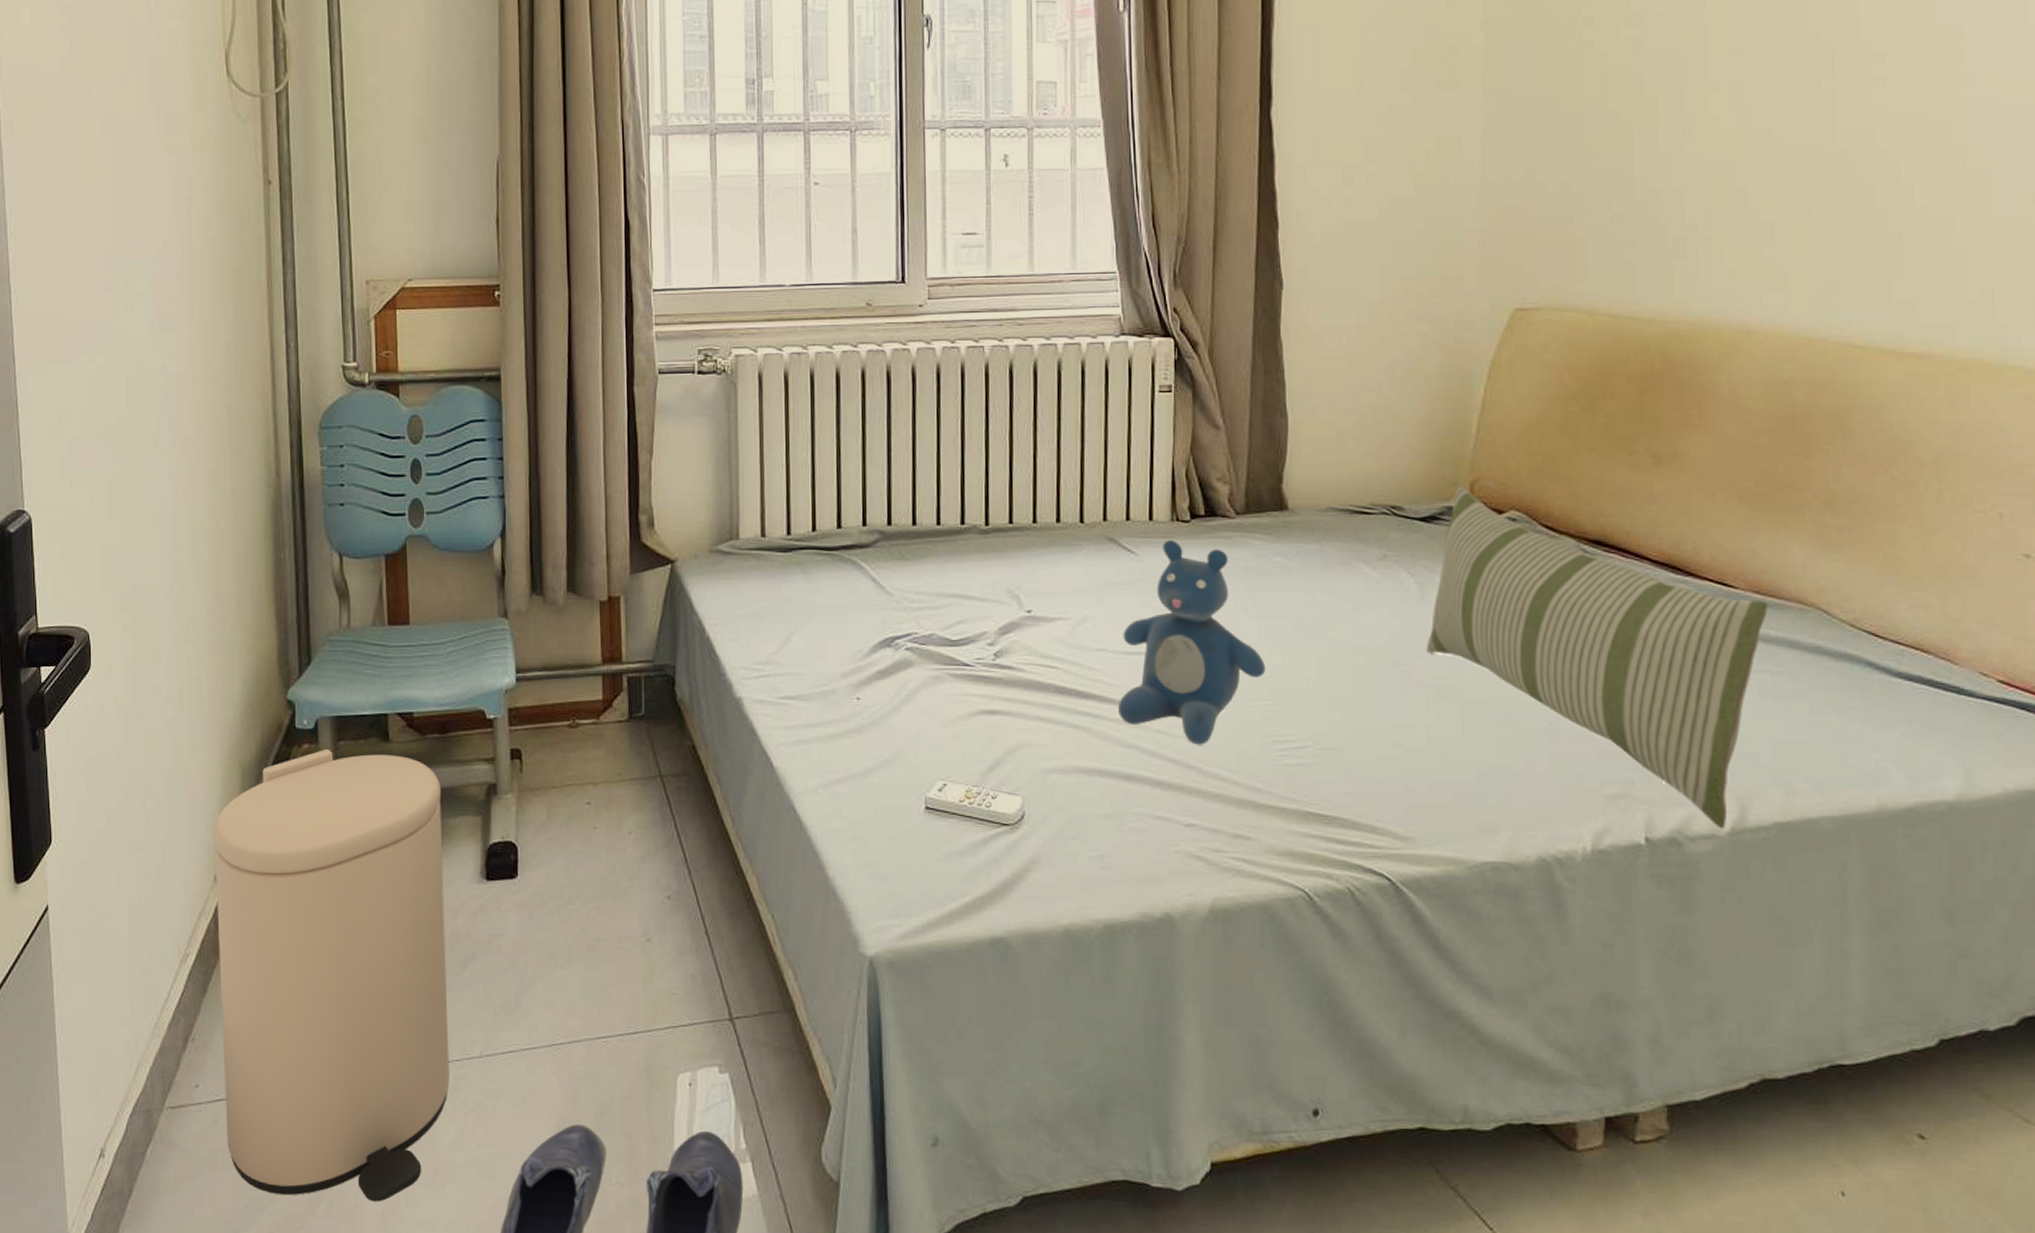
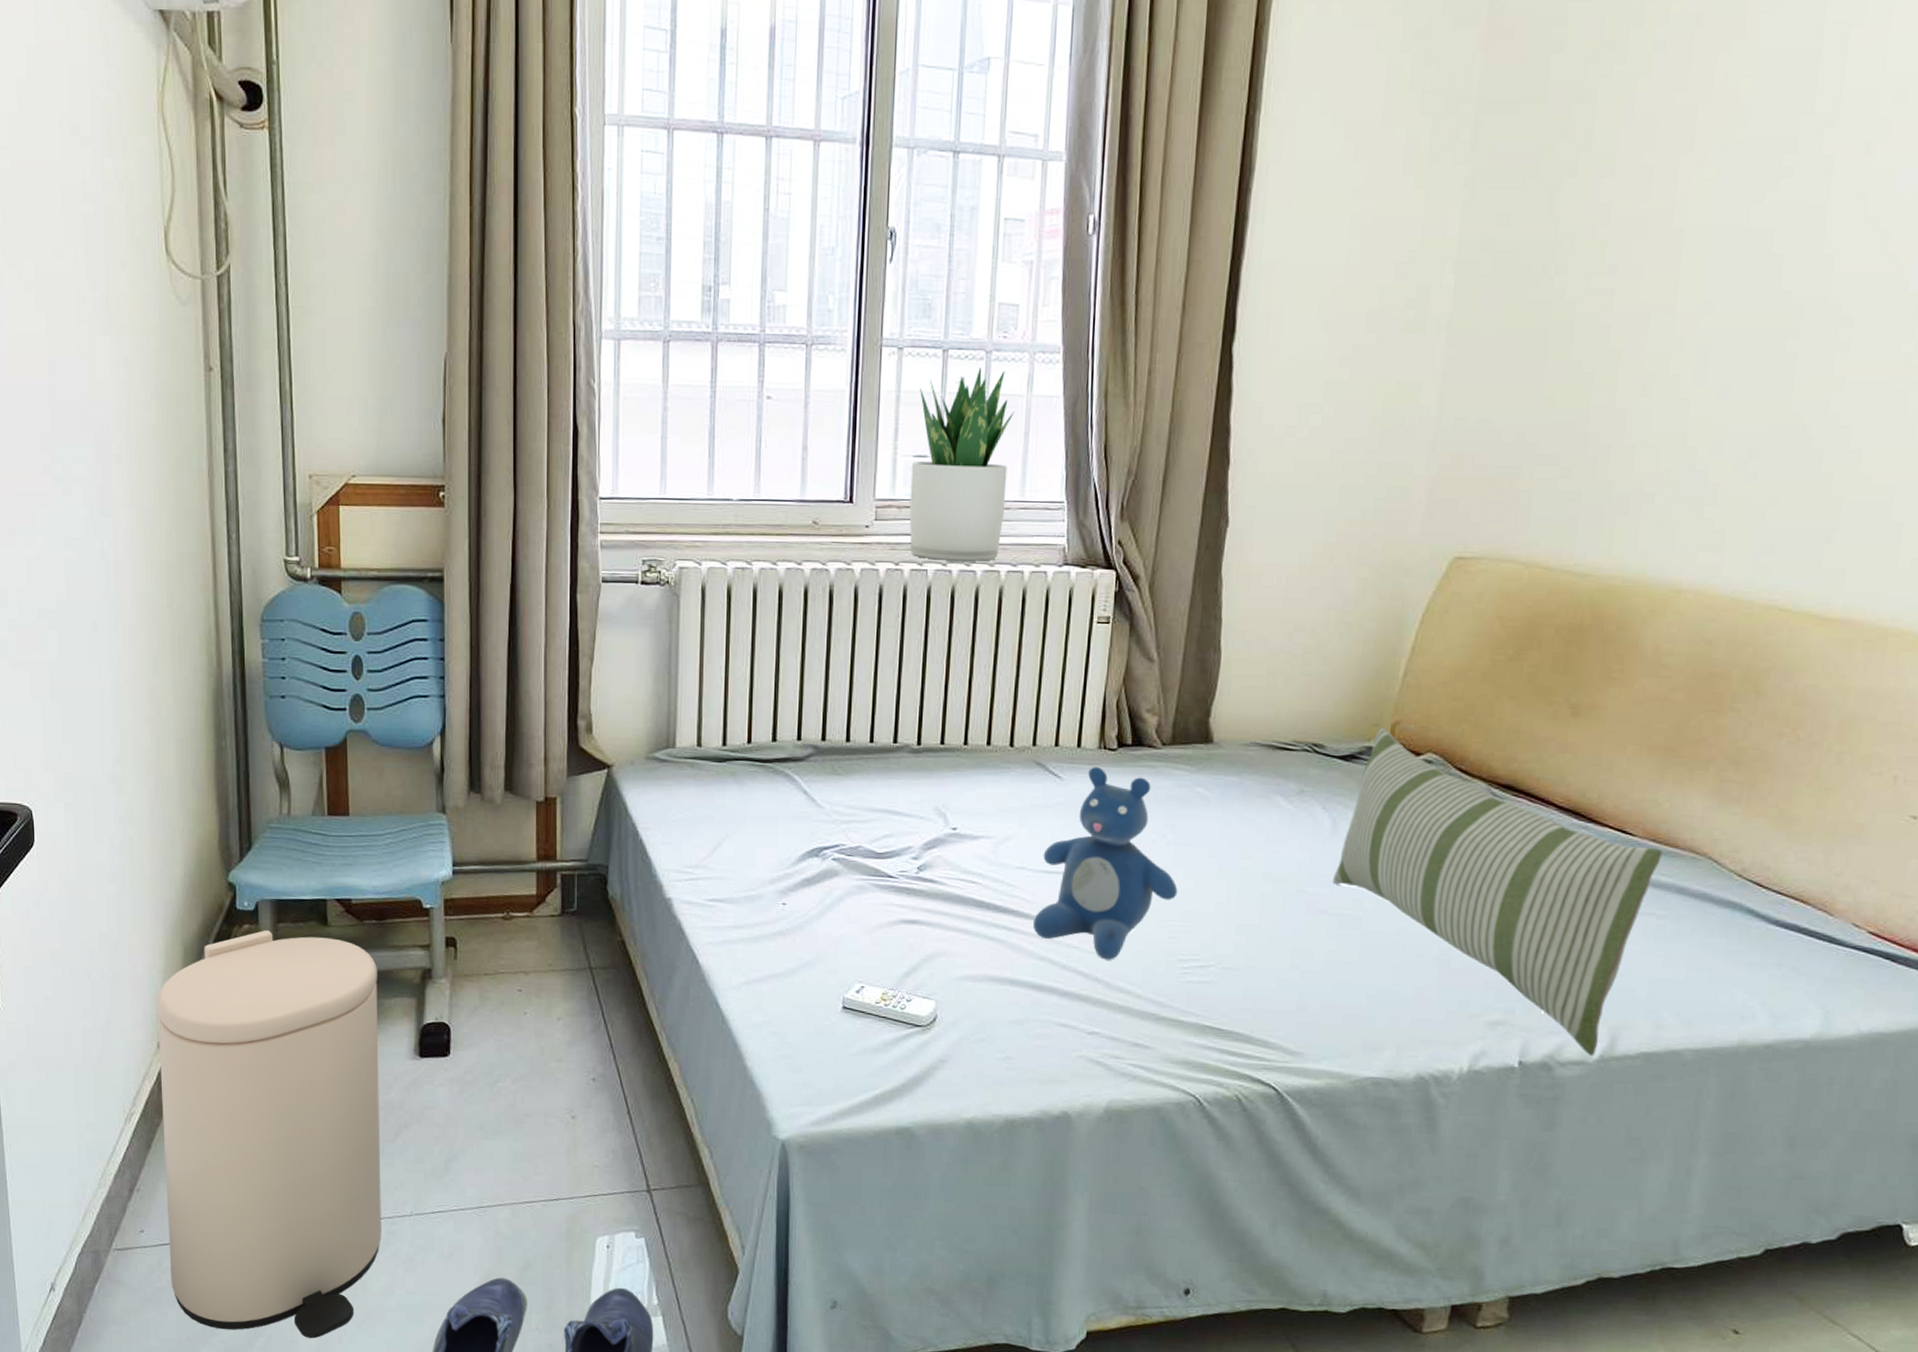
planter: none [961,144,1060,336] -> present [909,367,1015,561]

